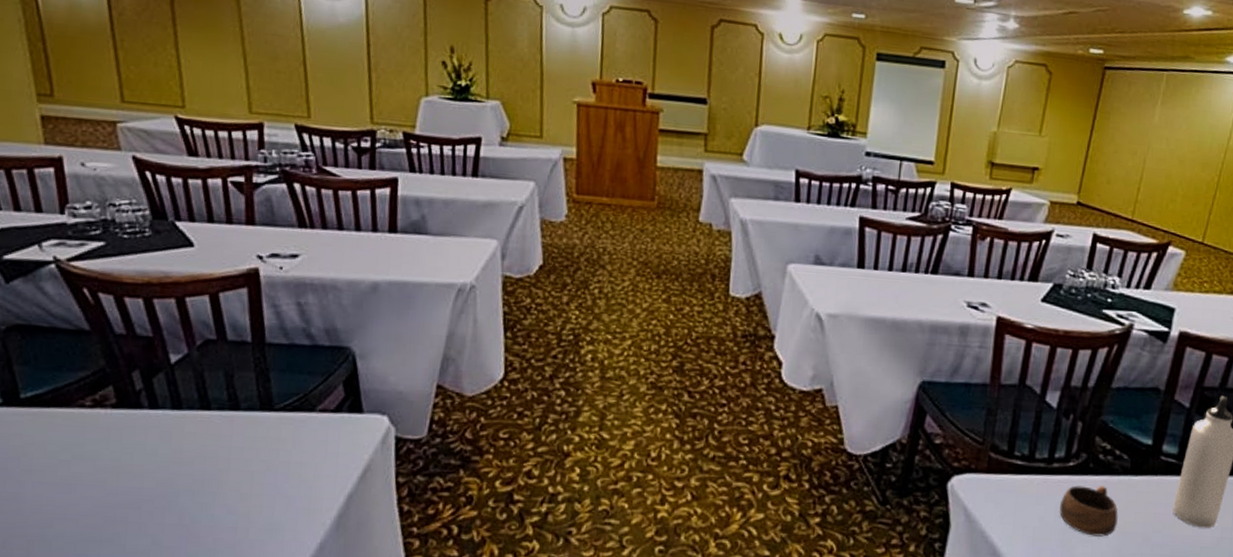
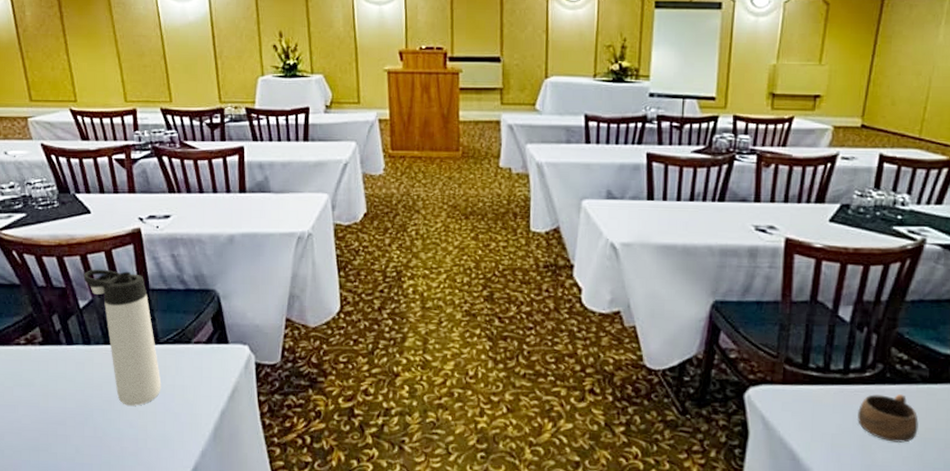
thermos bottle: none [178,315,273,487] -> present [83,269,161,406]

